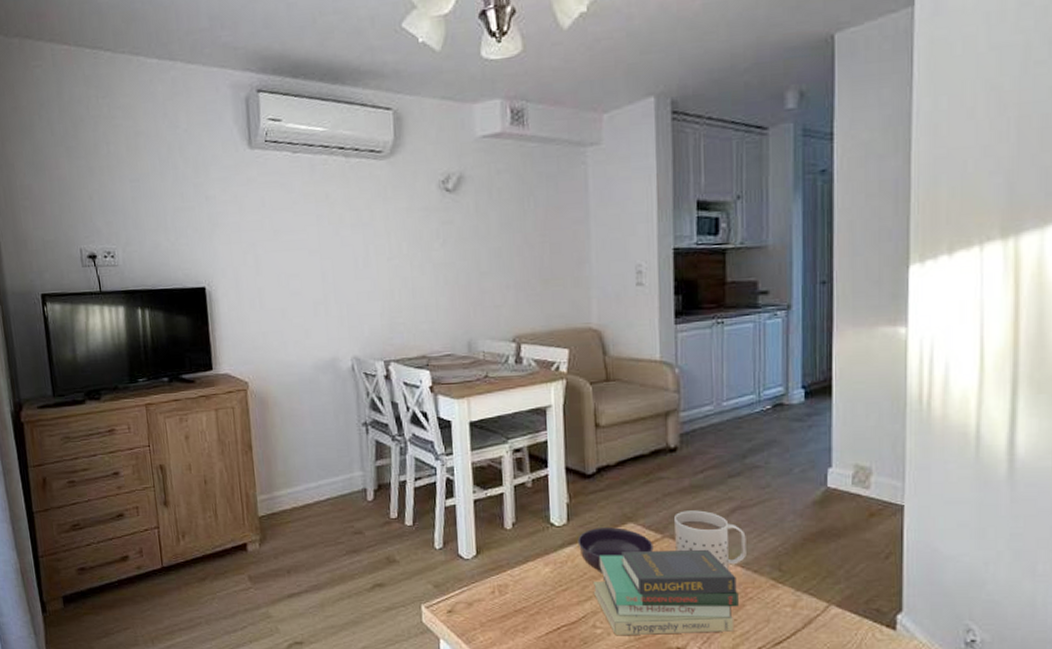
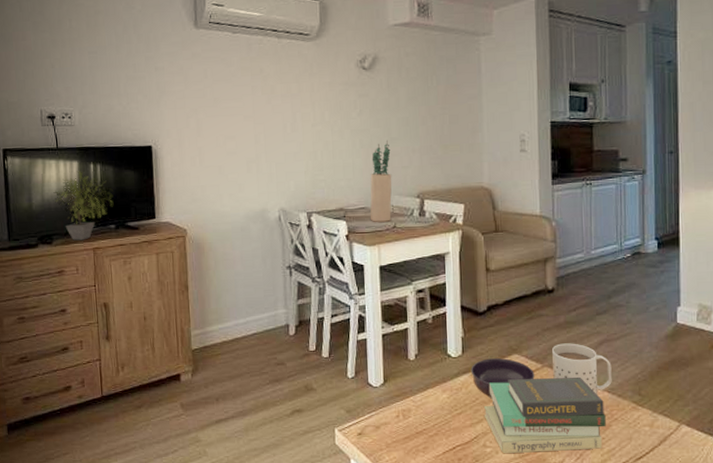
potted plant: none [101,317,166,396] -> present [55,171,114,241]
vase: none [456,275,483,372] -> present [370,140,392,223]

